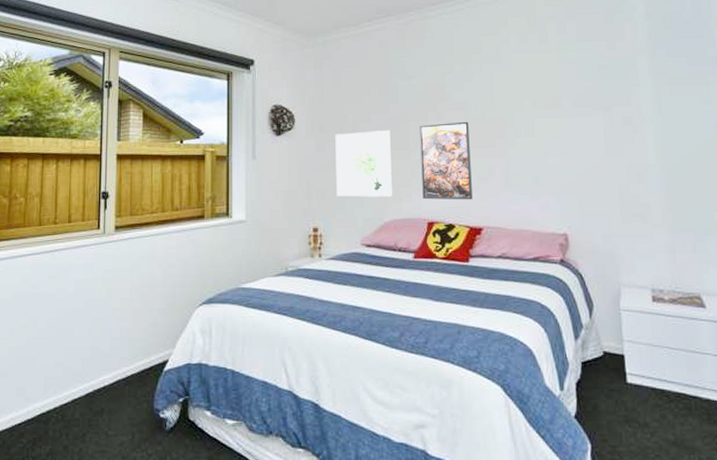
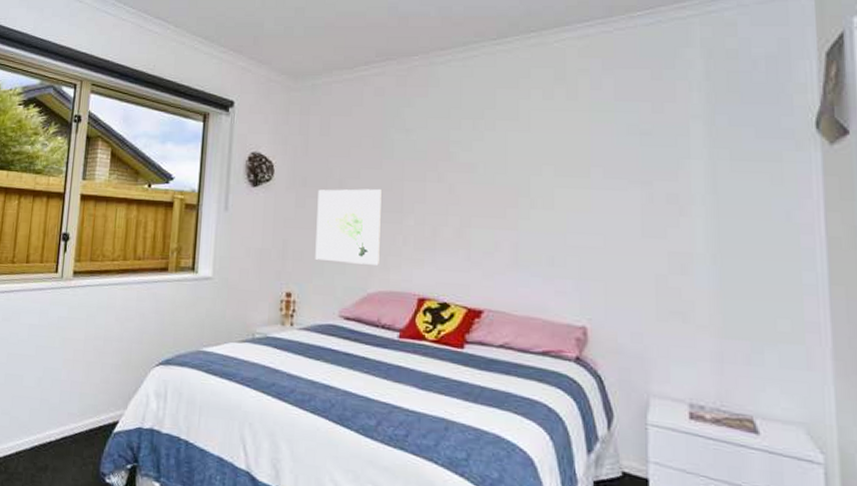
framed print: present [420,121,473,200] -> none [414,185,475,277]

